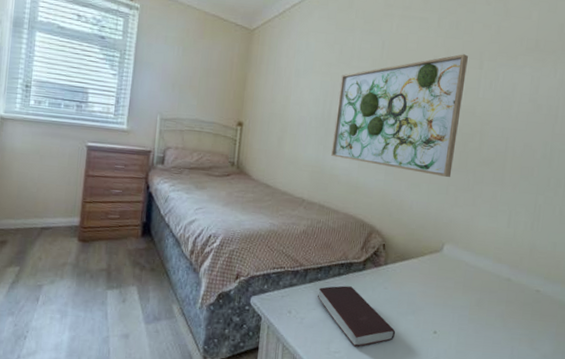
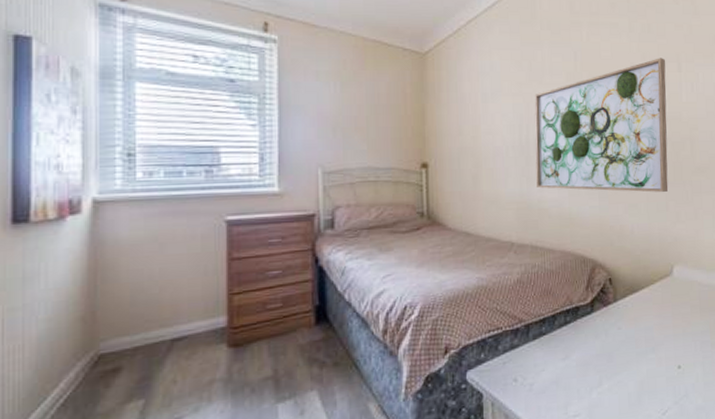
book: present [318,285,396,347] -> none [545,334,638,404]

